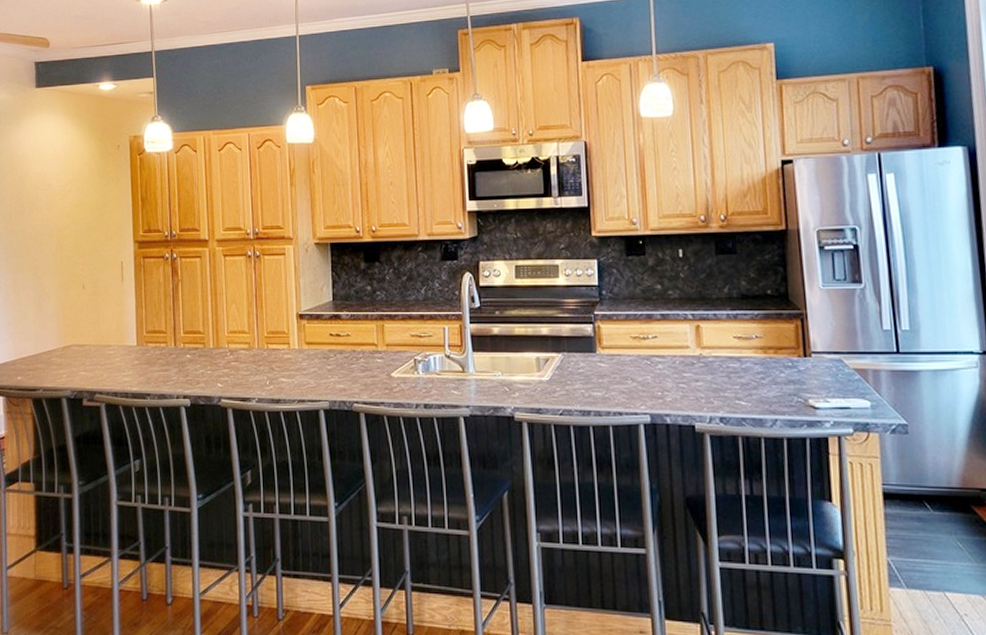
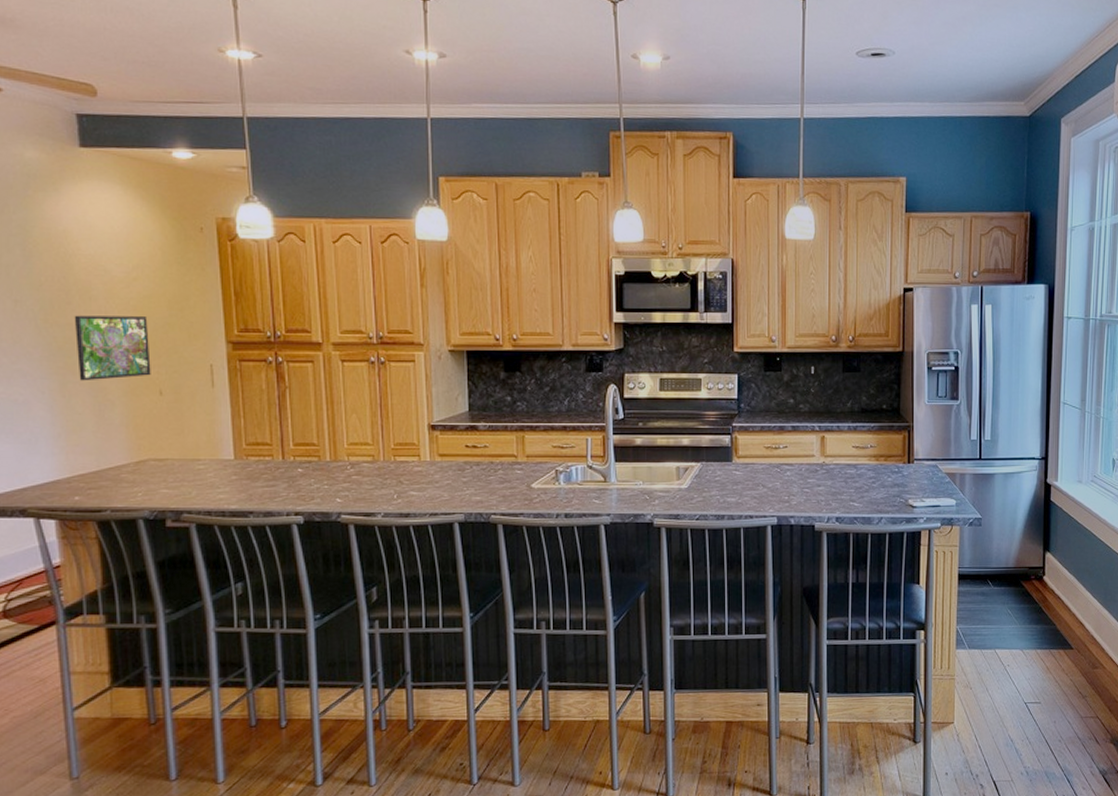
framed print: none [25,222,77,278] -> present [74,315,151,381]

